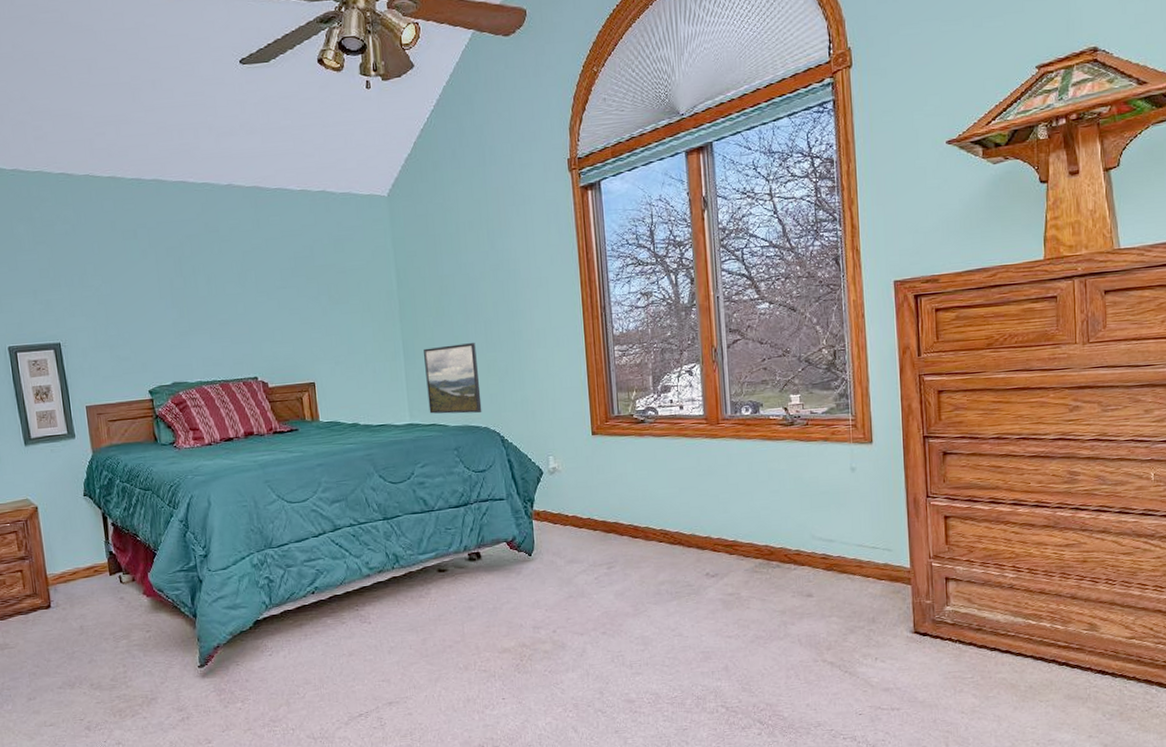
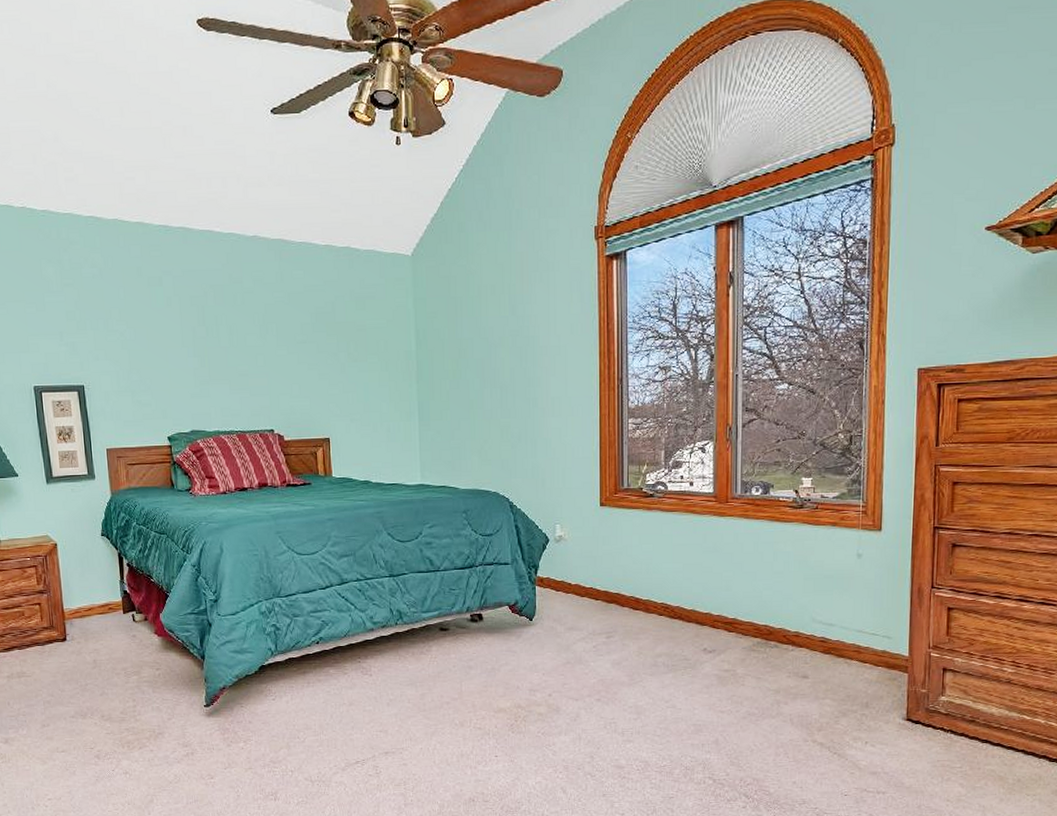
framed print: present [424,343,482,414] -> none [439,408,493,478]

